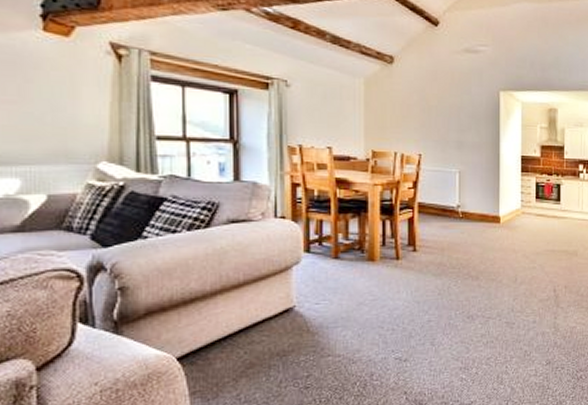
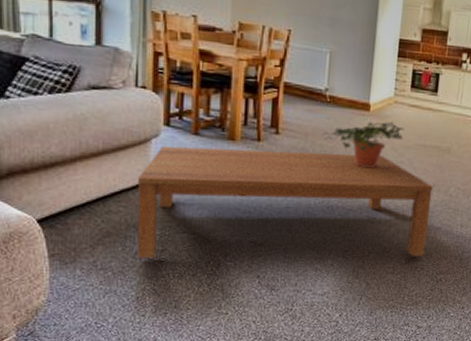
coffee table: none [279,264,565,387] -> present [137,146,433,259]
potted plant: none [456,230,534,276] -> present [321,121,405,168]

